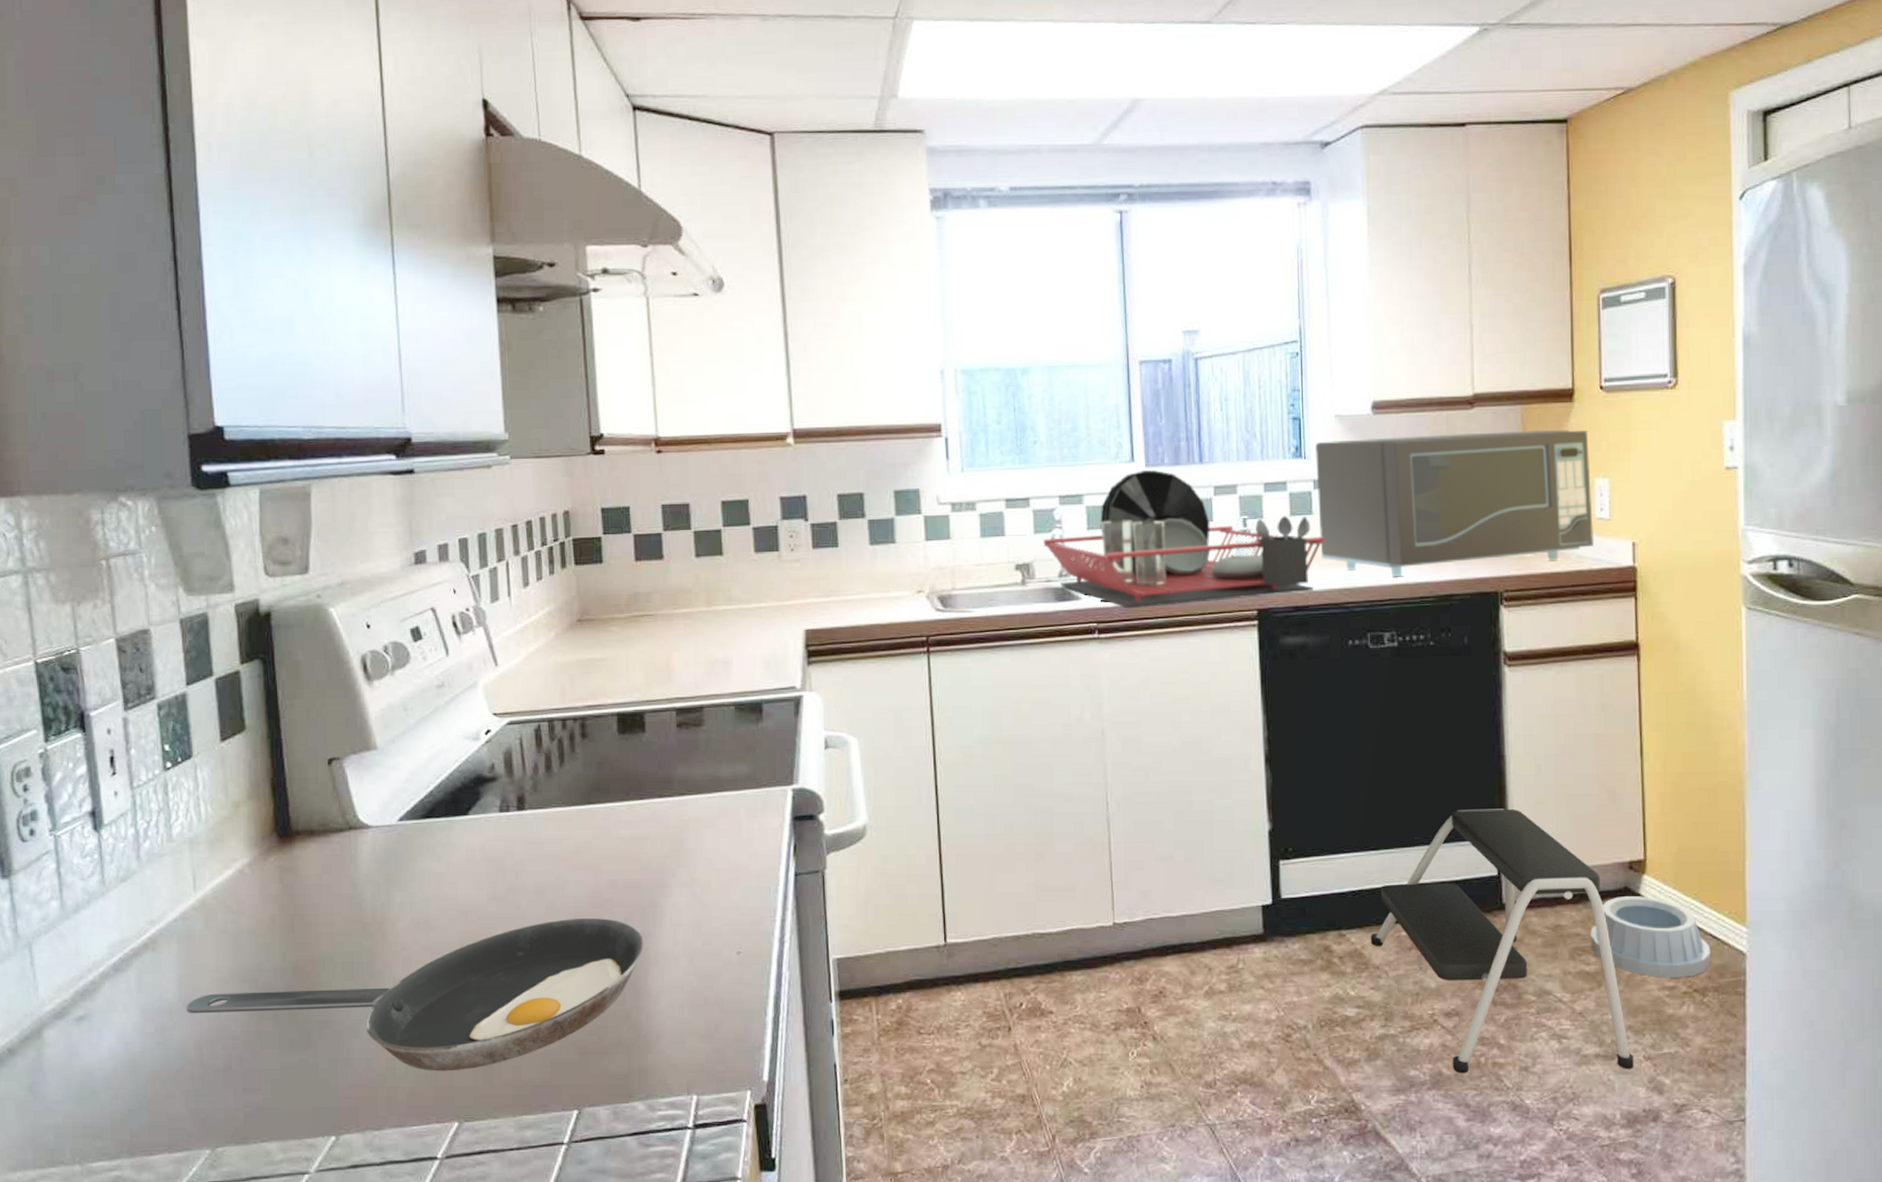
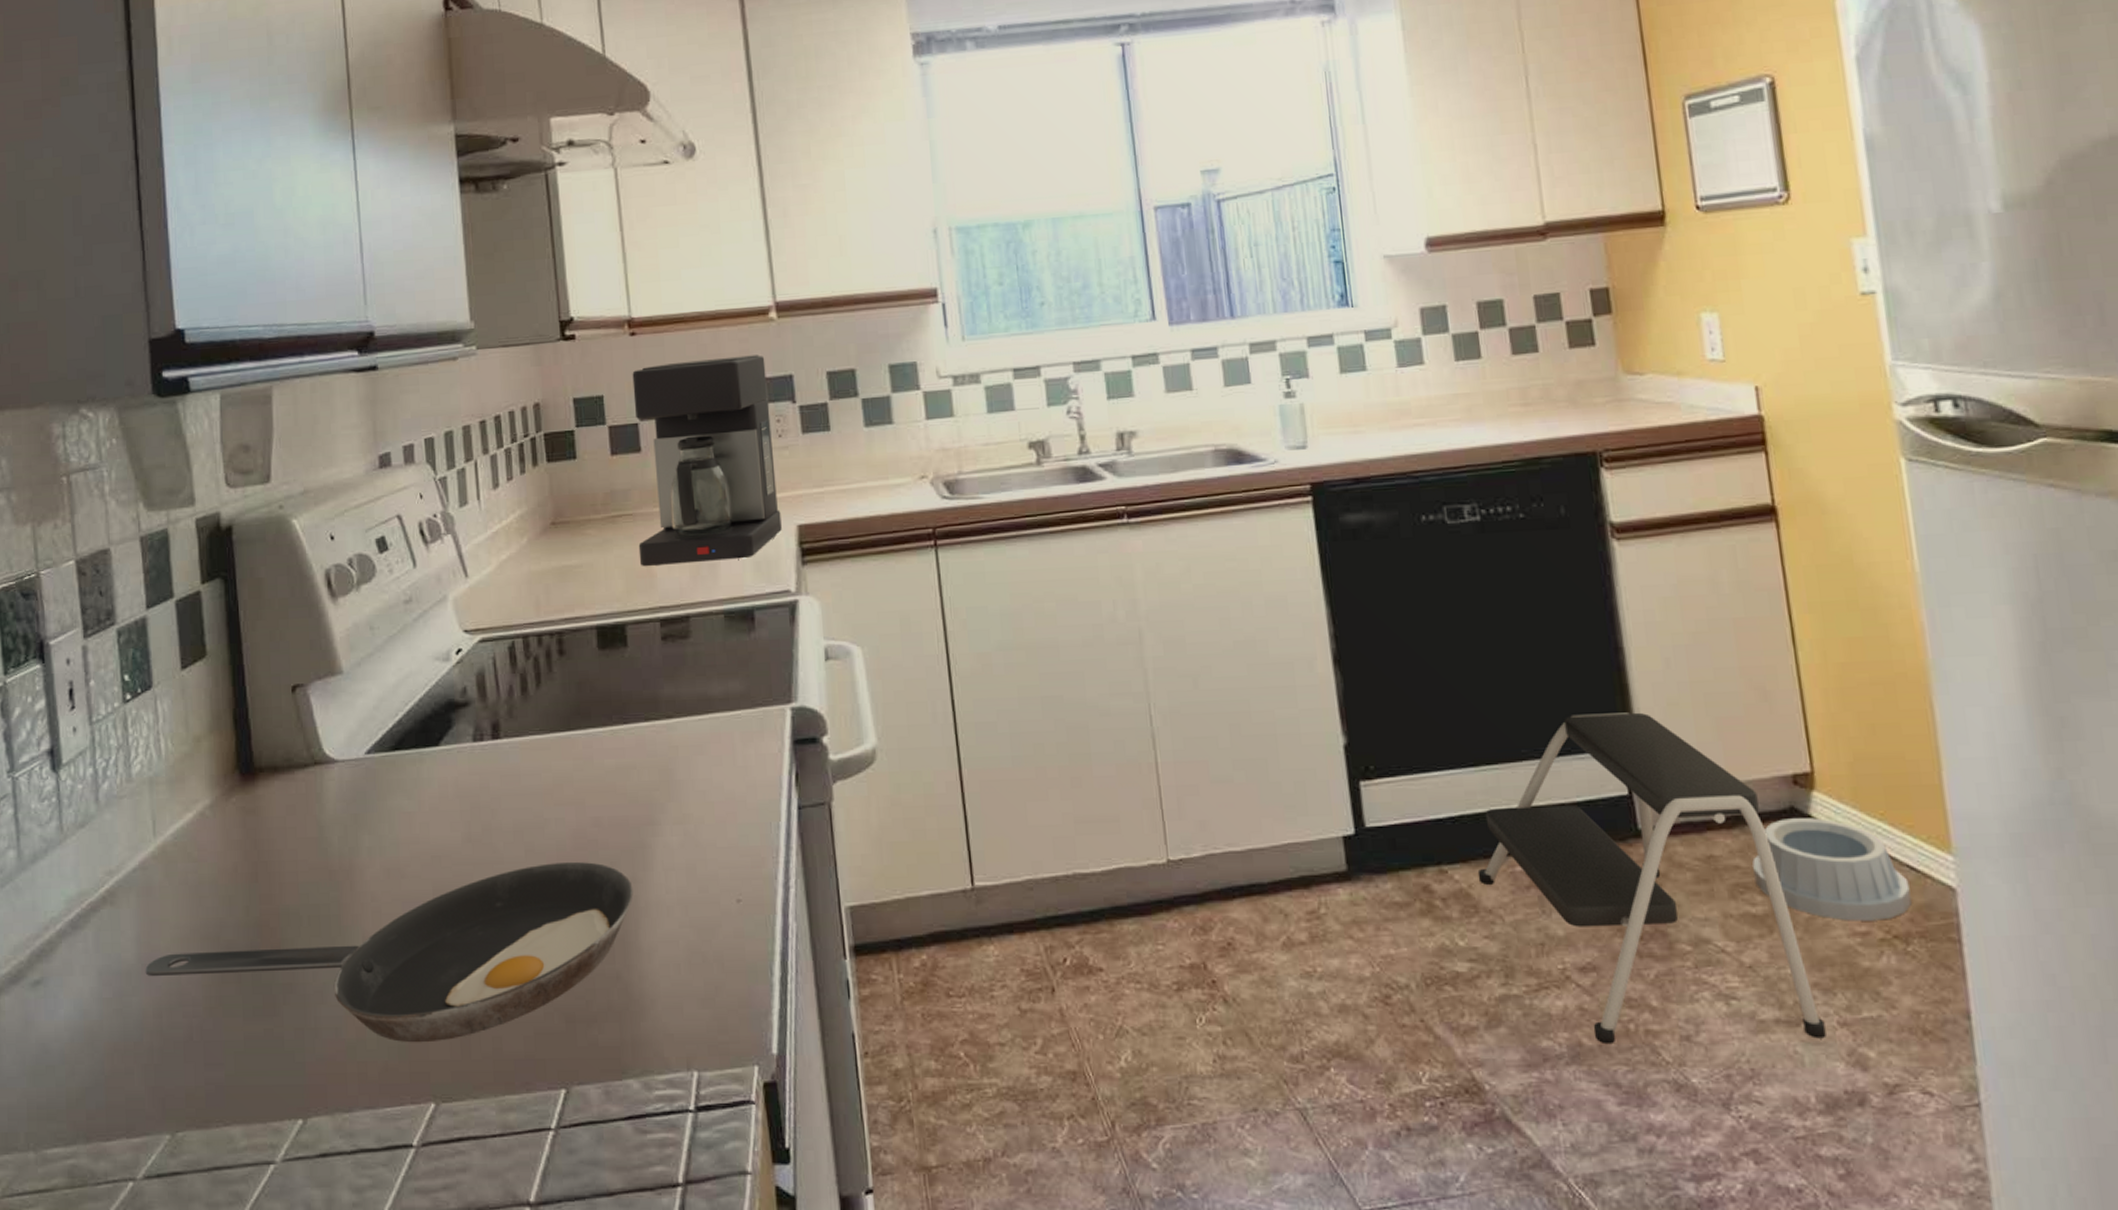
coffee maker: none [657,476,791,662] -> present [632,355,782,567]
dish rack: present [1043,469,1325,609] -> none [1058,328,1384,489]
microwave: present [1315,430,1595,577] -> none [1363,257,1708,439]

